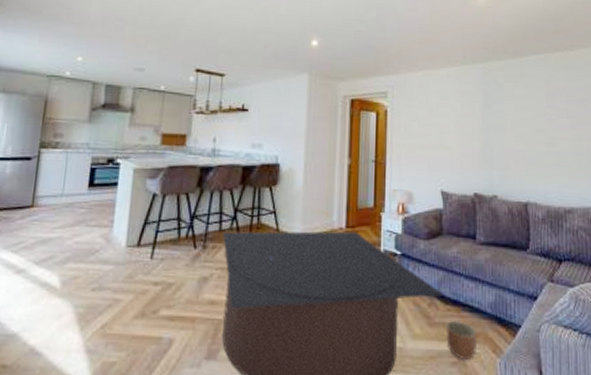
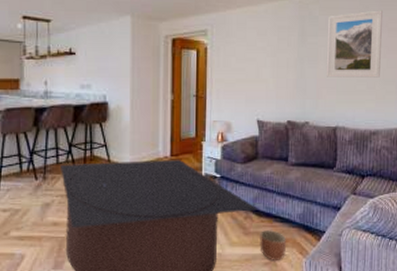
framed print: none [513,80,571,150] -> present [326,10,383,78]

